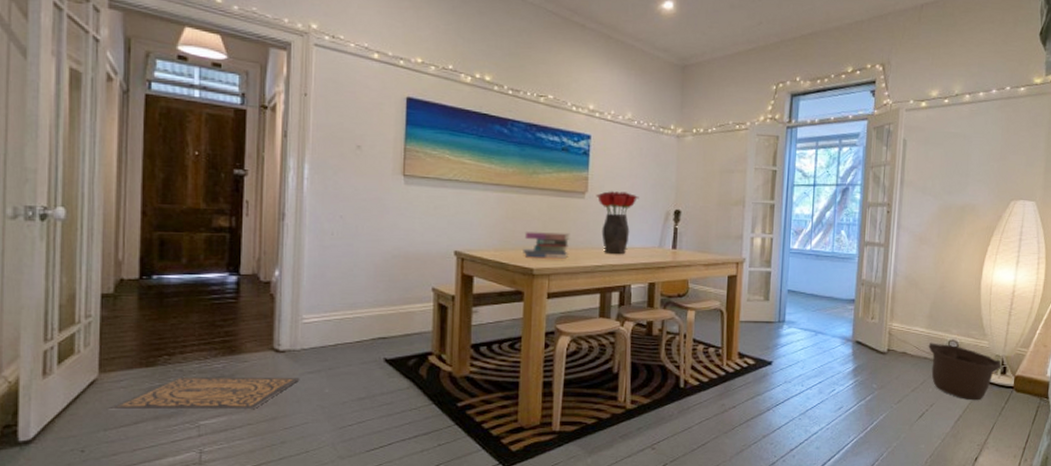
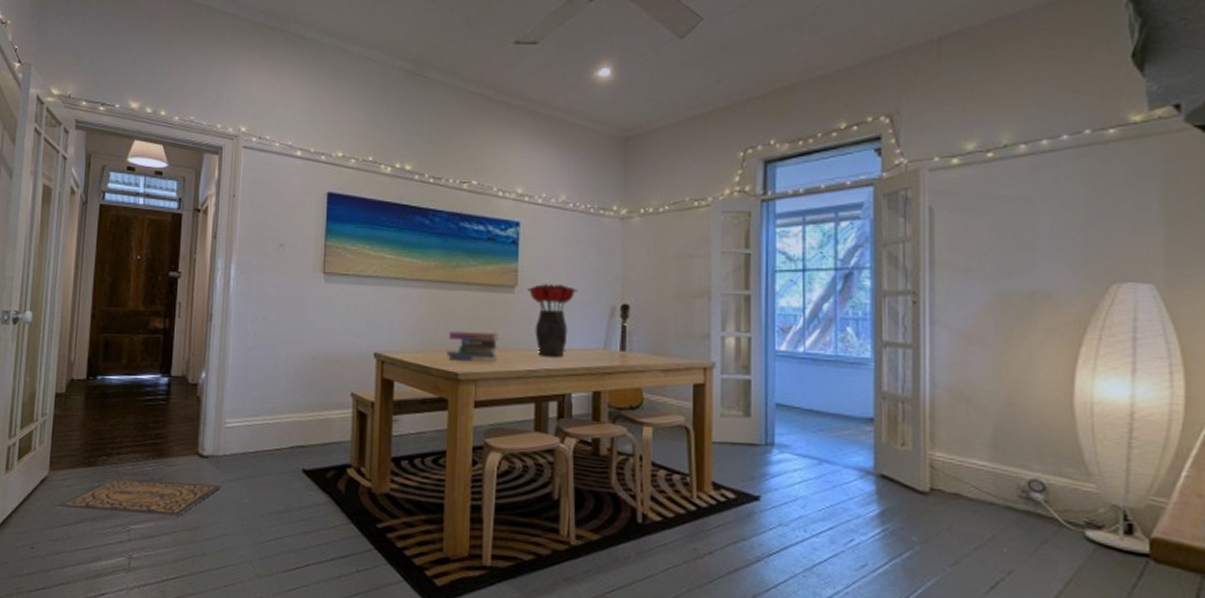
basket: present [928,343,1002,400] -> none [995,482,1124,570]

